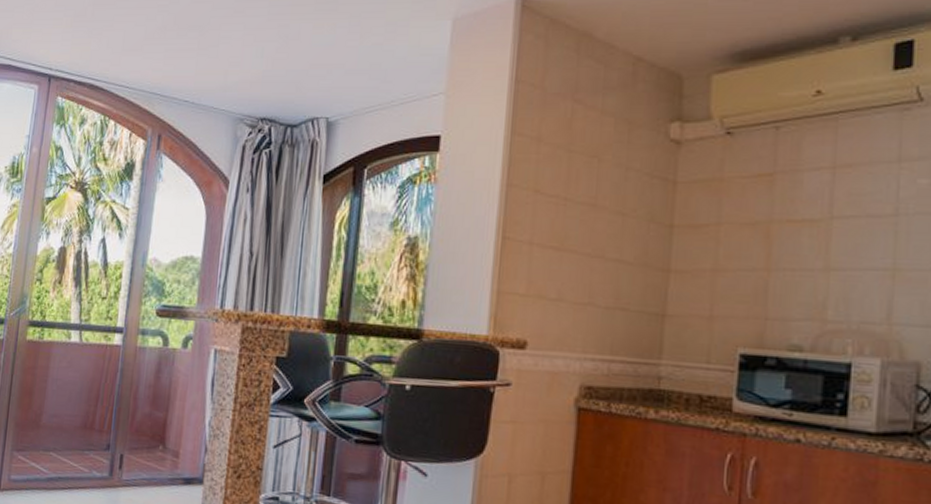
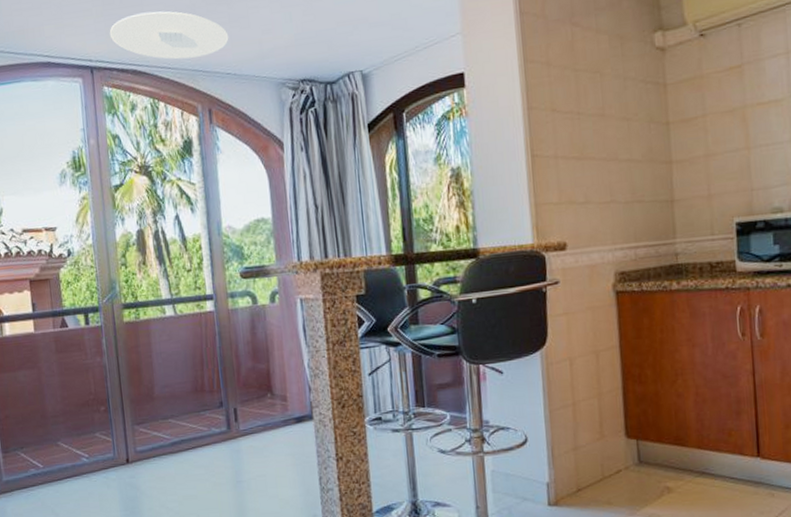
ceiling light: none [74,28,195,80] -> present [109,11,229,60]

